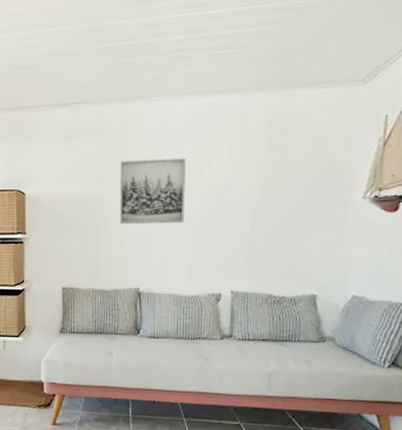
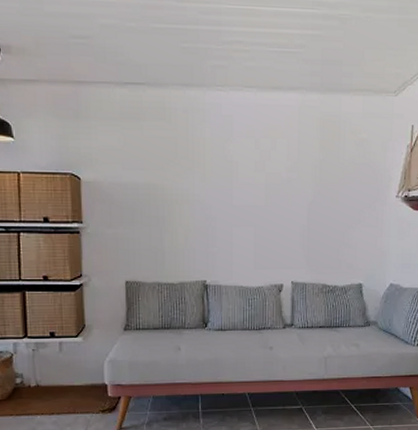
wall art: present [119,158,186,224] -> none [183,150,248,215]

